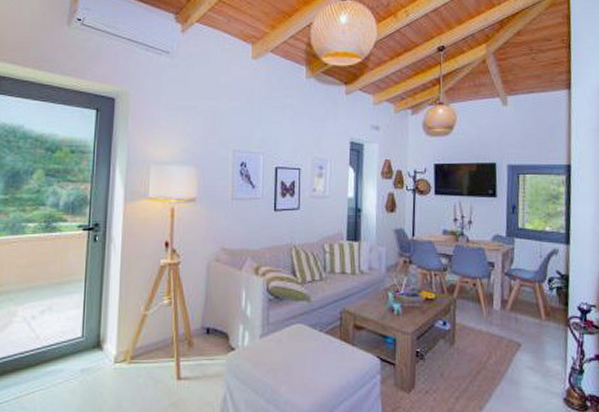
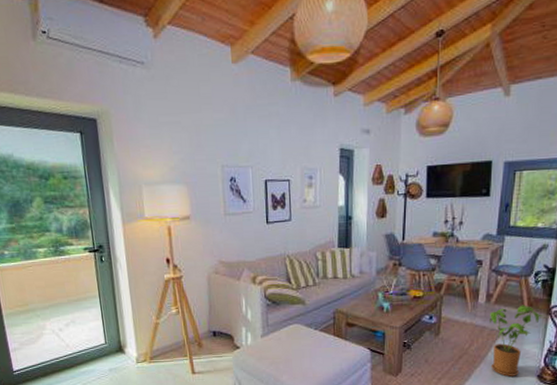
house plant: none [506,313,561,398] -> present [490,305,543,377]

